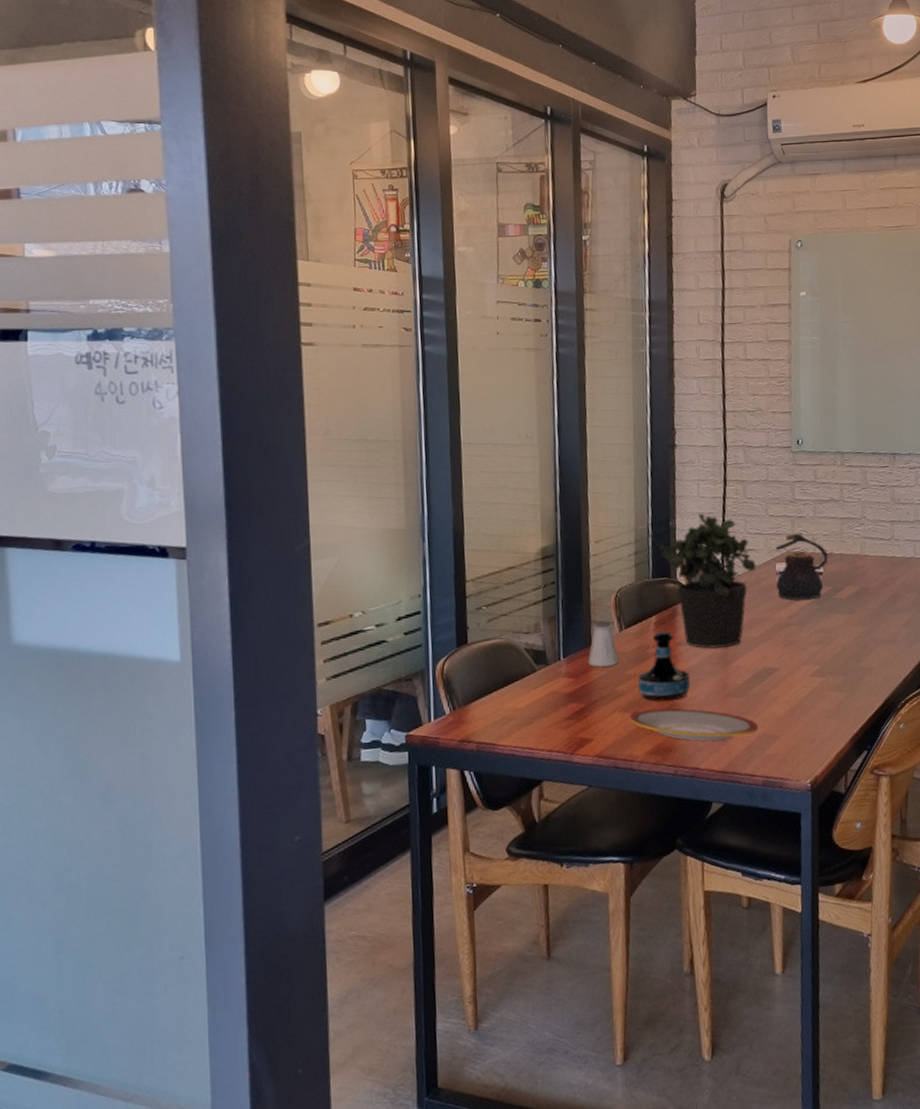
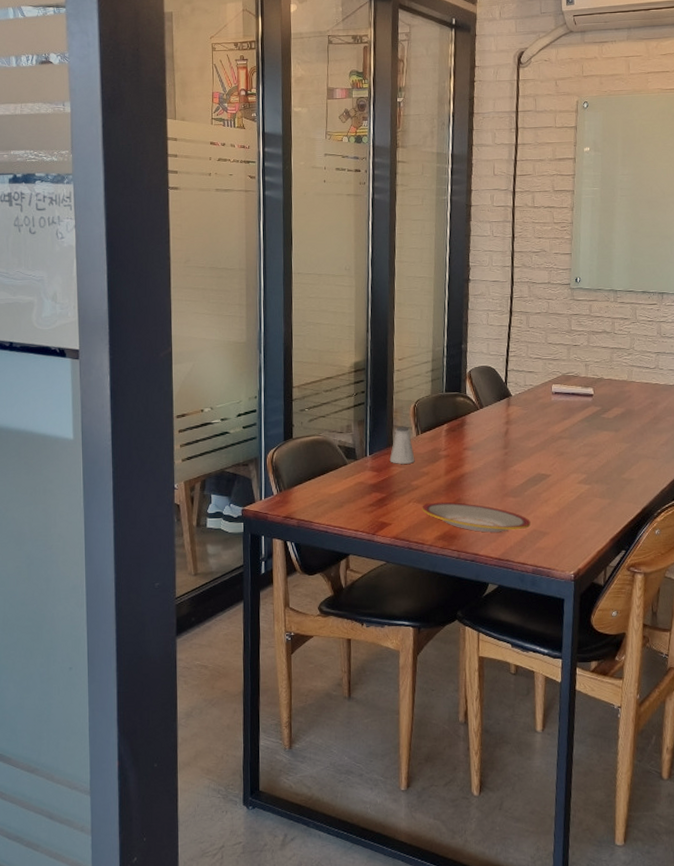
tequila bottle: present [637,631,691,701] -> none [430,437,474,496]
potted plant: present [660,513,757,649] -> none [453,339,535,455]
teapot: present [775,533,828,601] -> none [552,359,599,418]

